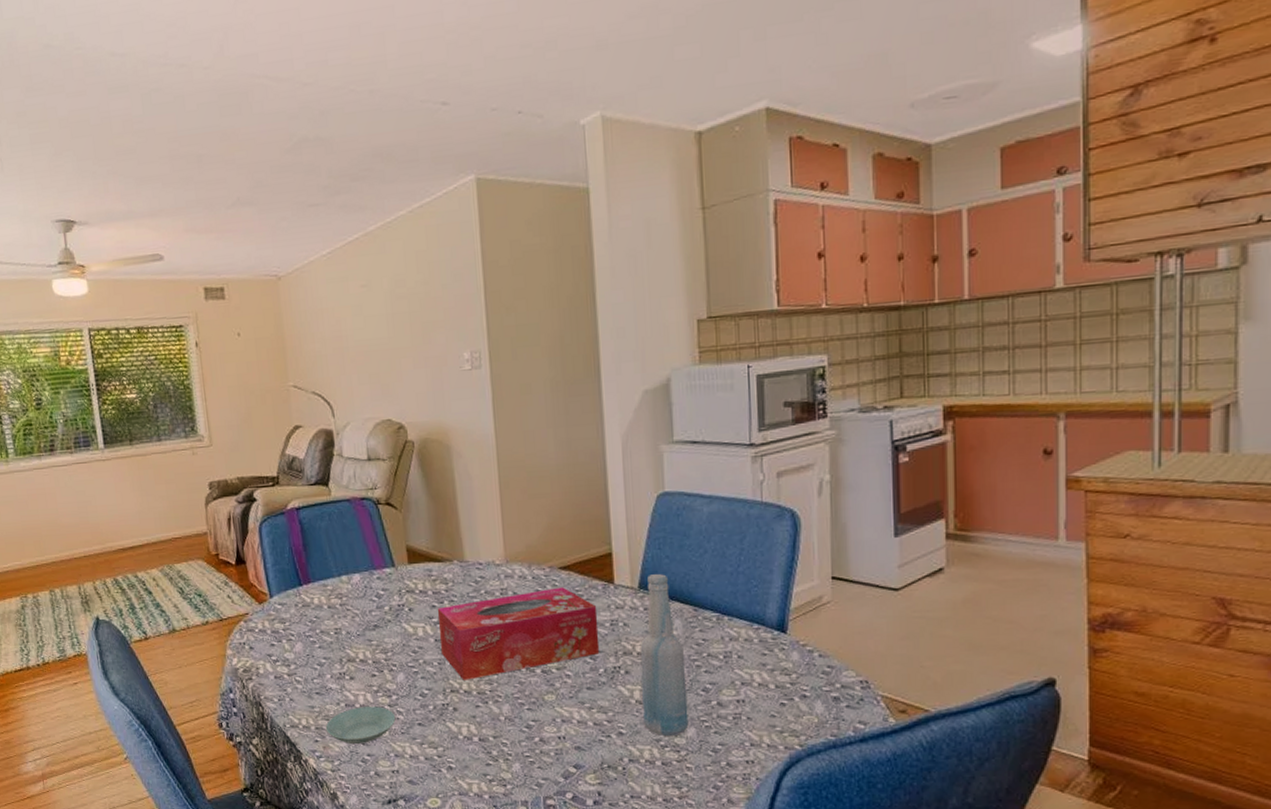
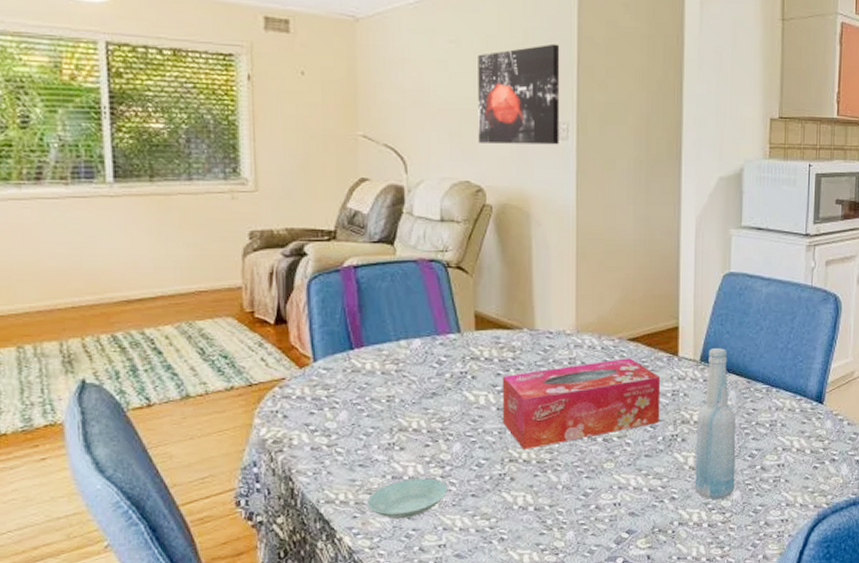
wall art: none [388,272,473,381] -> present [478,43,560,145]

